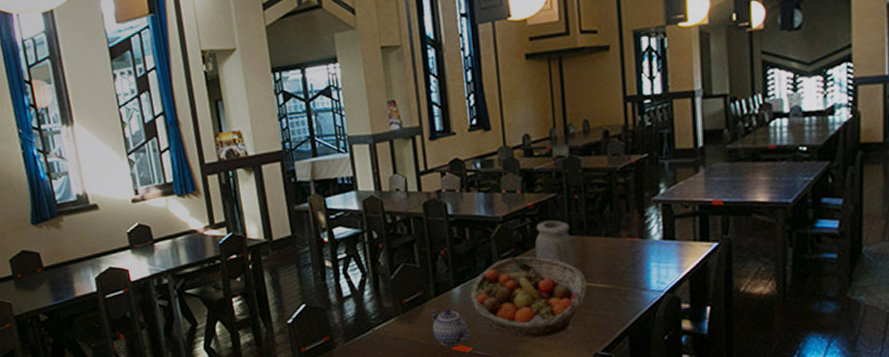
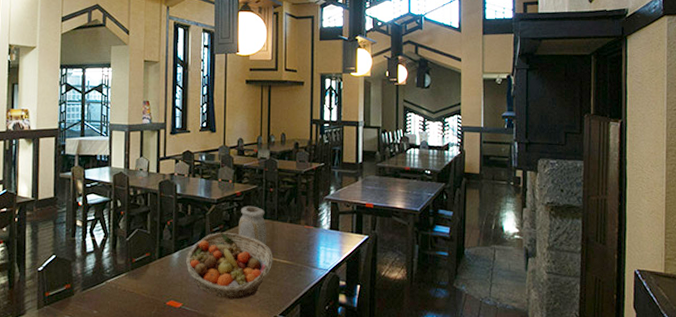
teapot: present [430,309,471,347] -> none [153,270,182,302]

